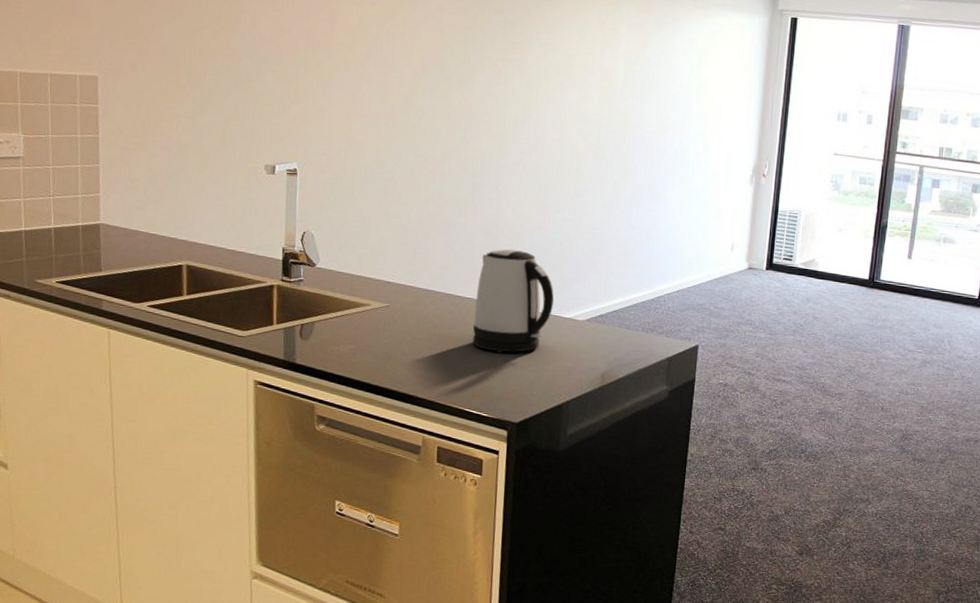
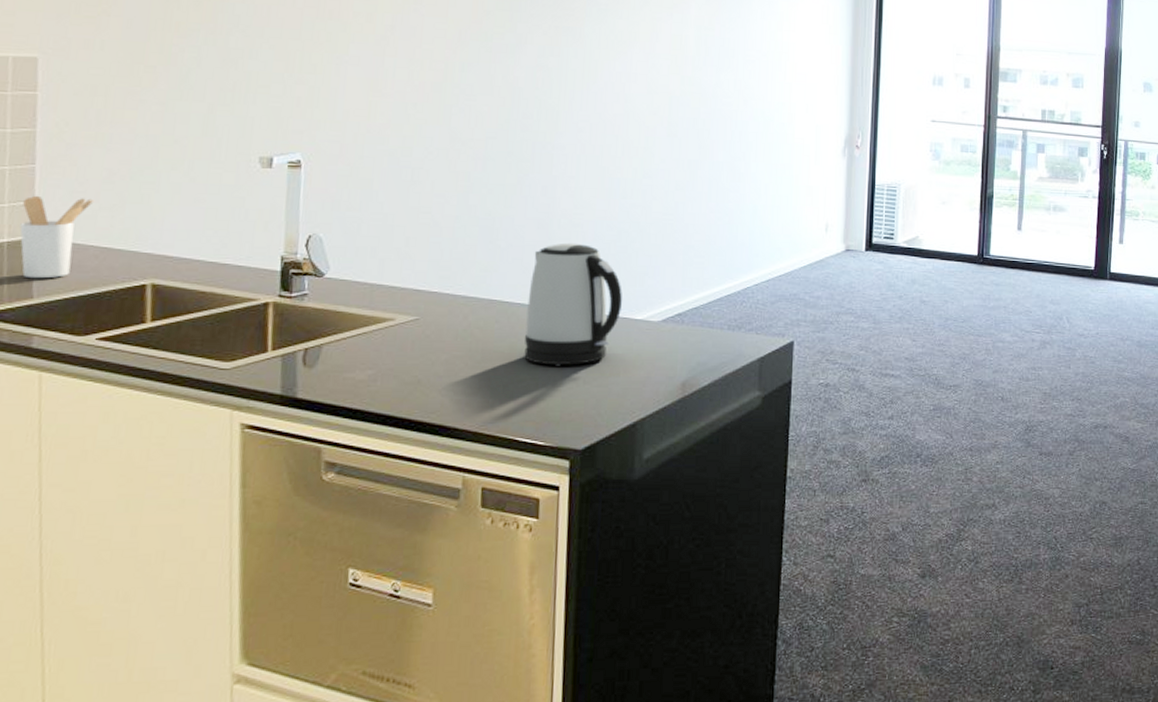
utensil holder: none [90,189,143,256] -> present [20,195,95,279]

